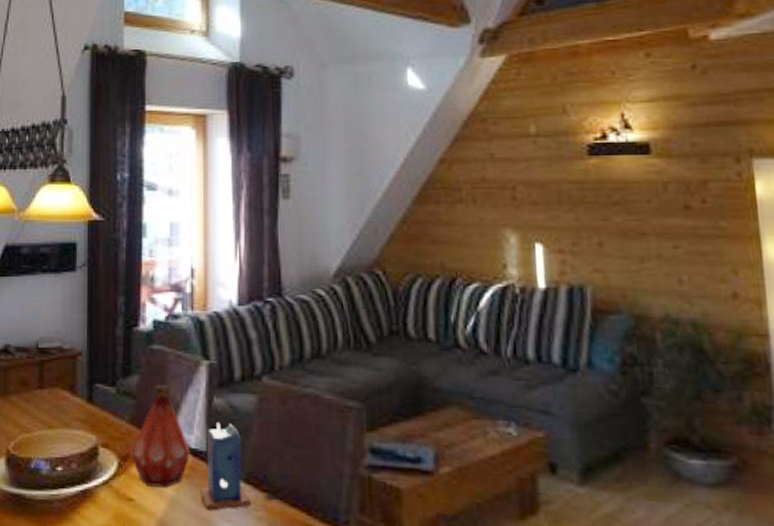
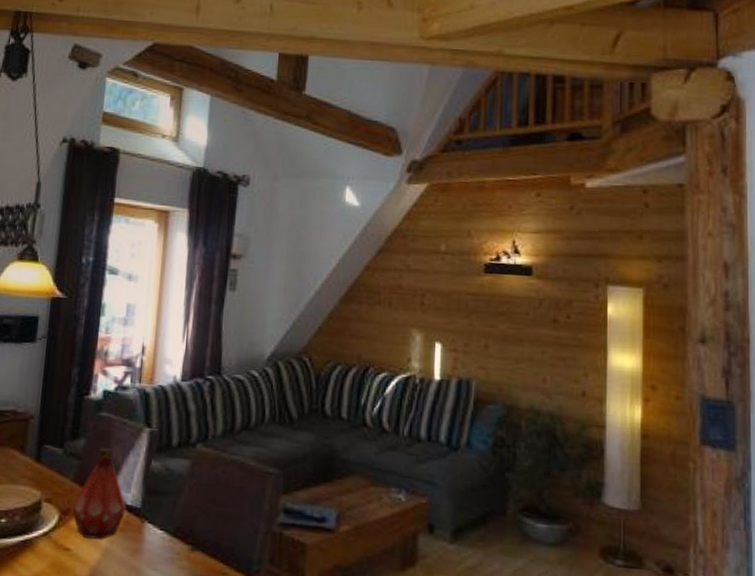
candle: present [199,423,252,511] -> none [131,483,177,561]

